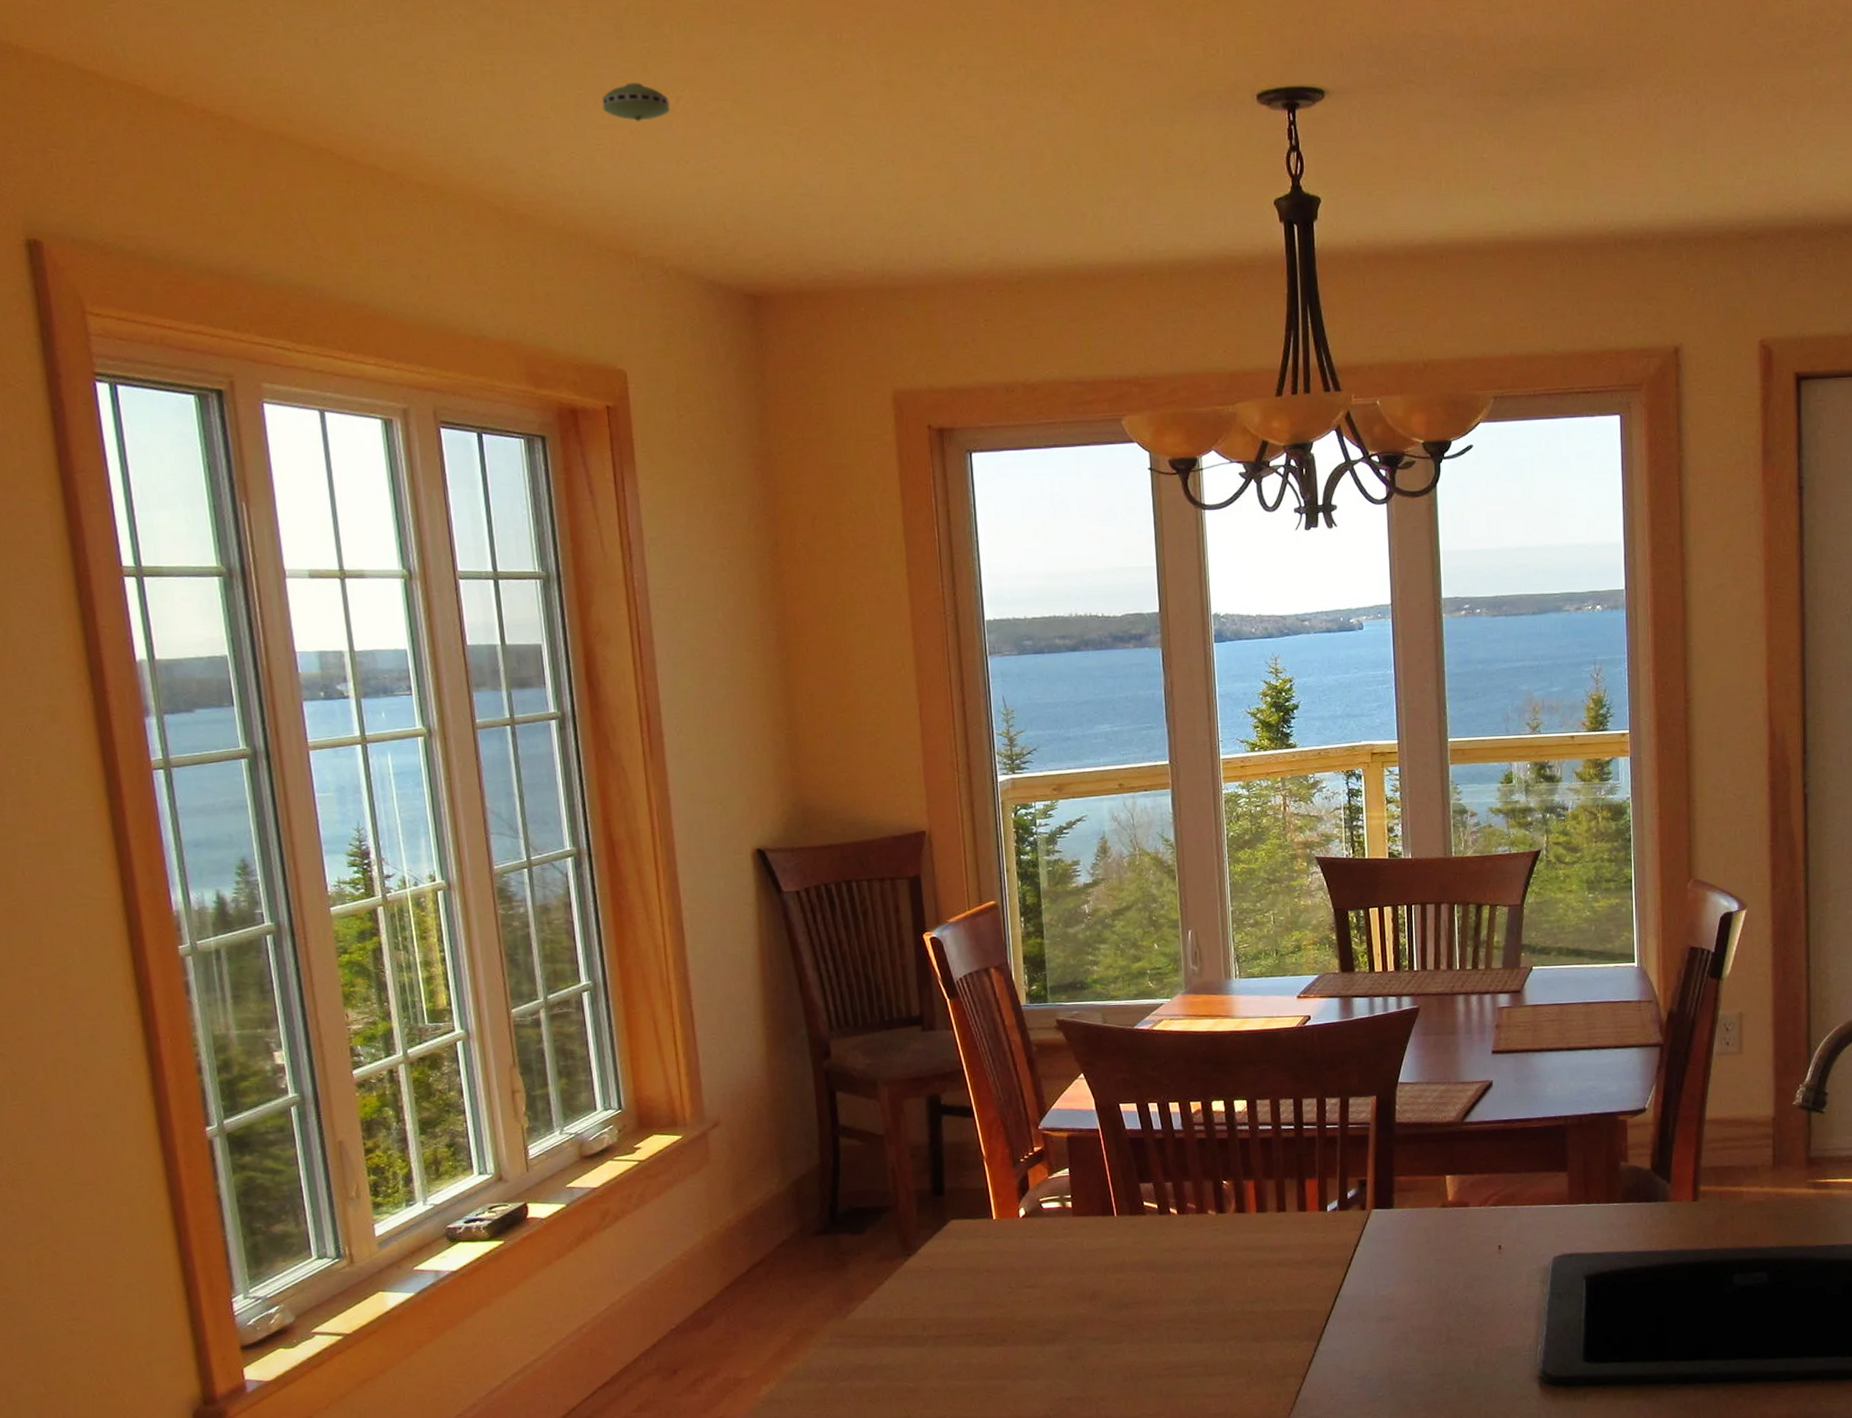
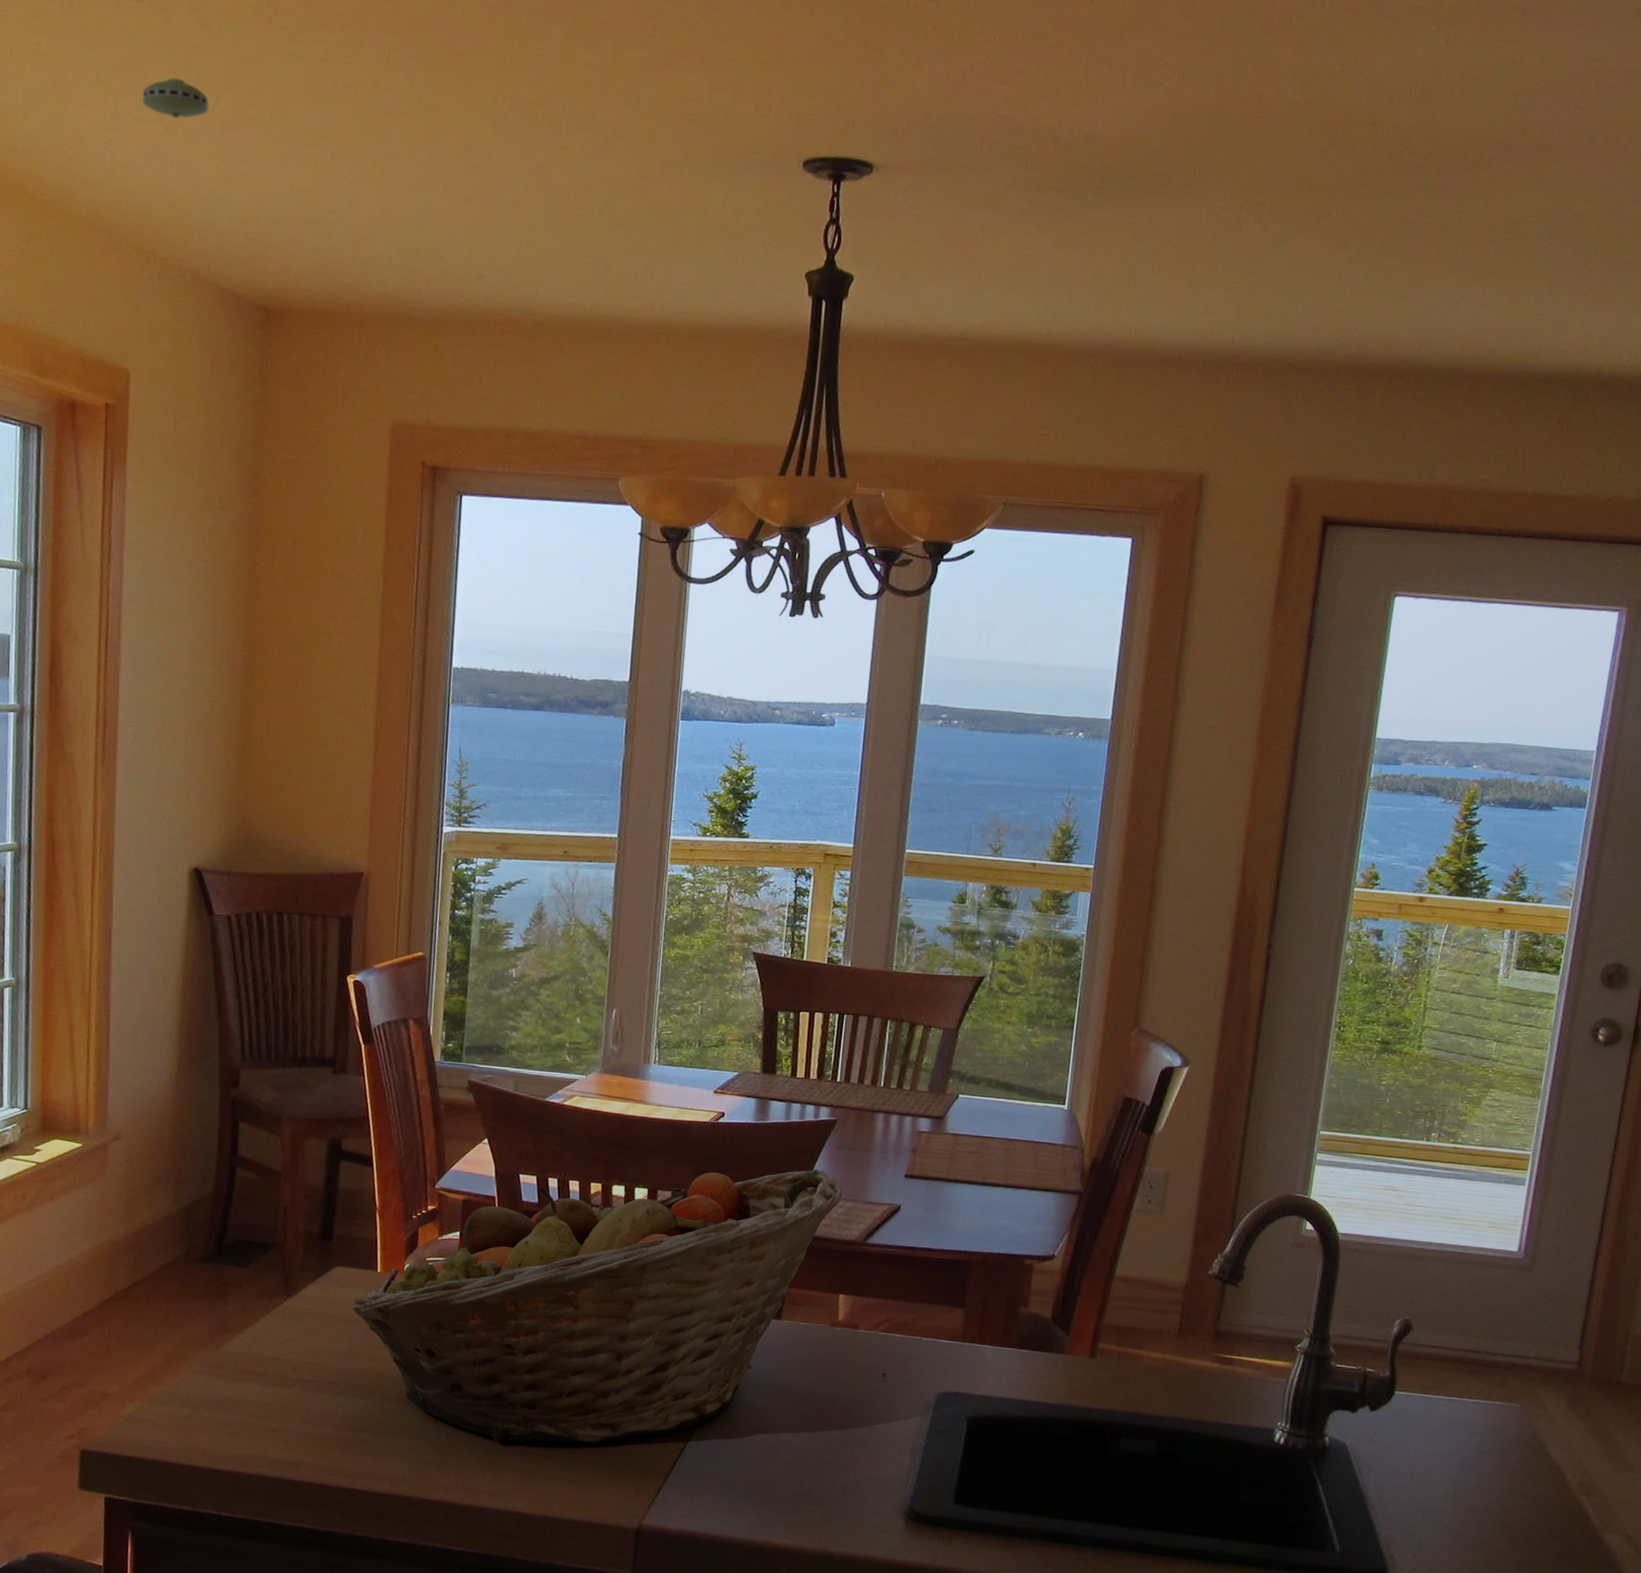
fruit basket: none [974,1057,1435,1368] -> present [353,1168,843,1443]

